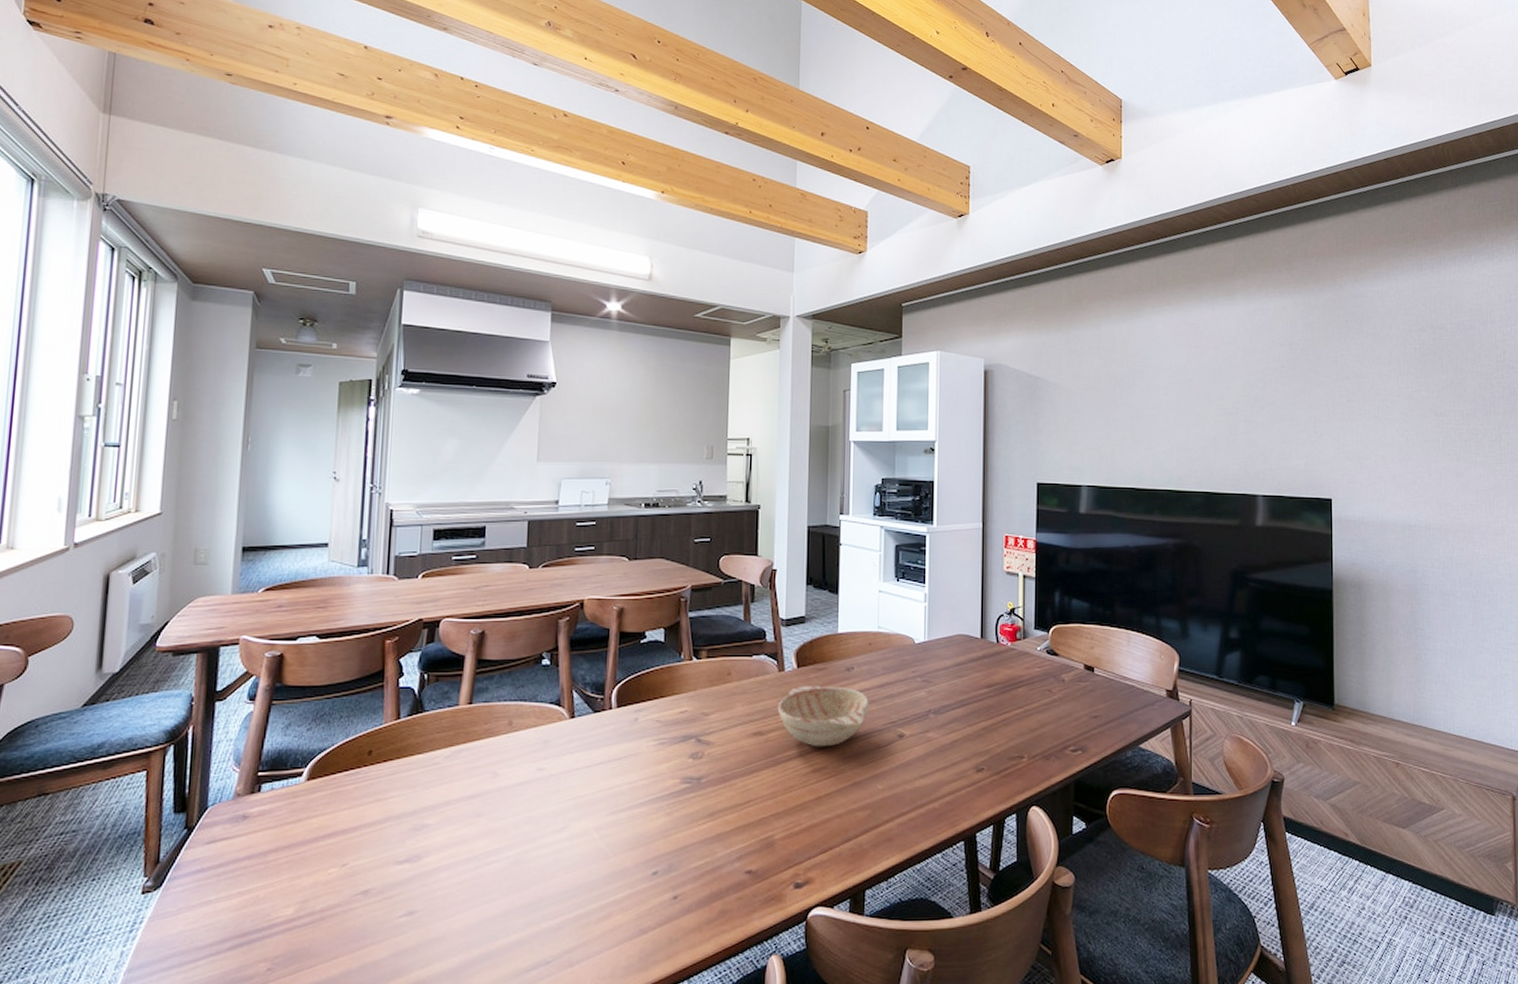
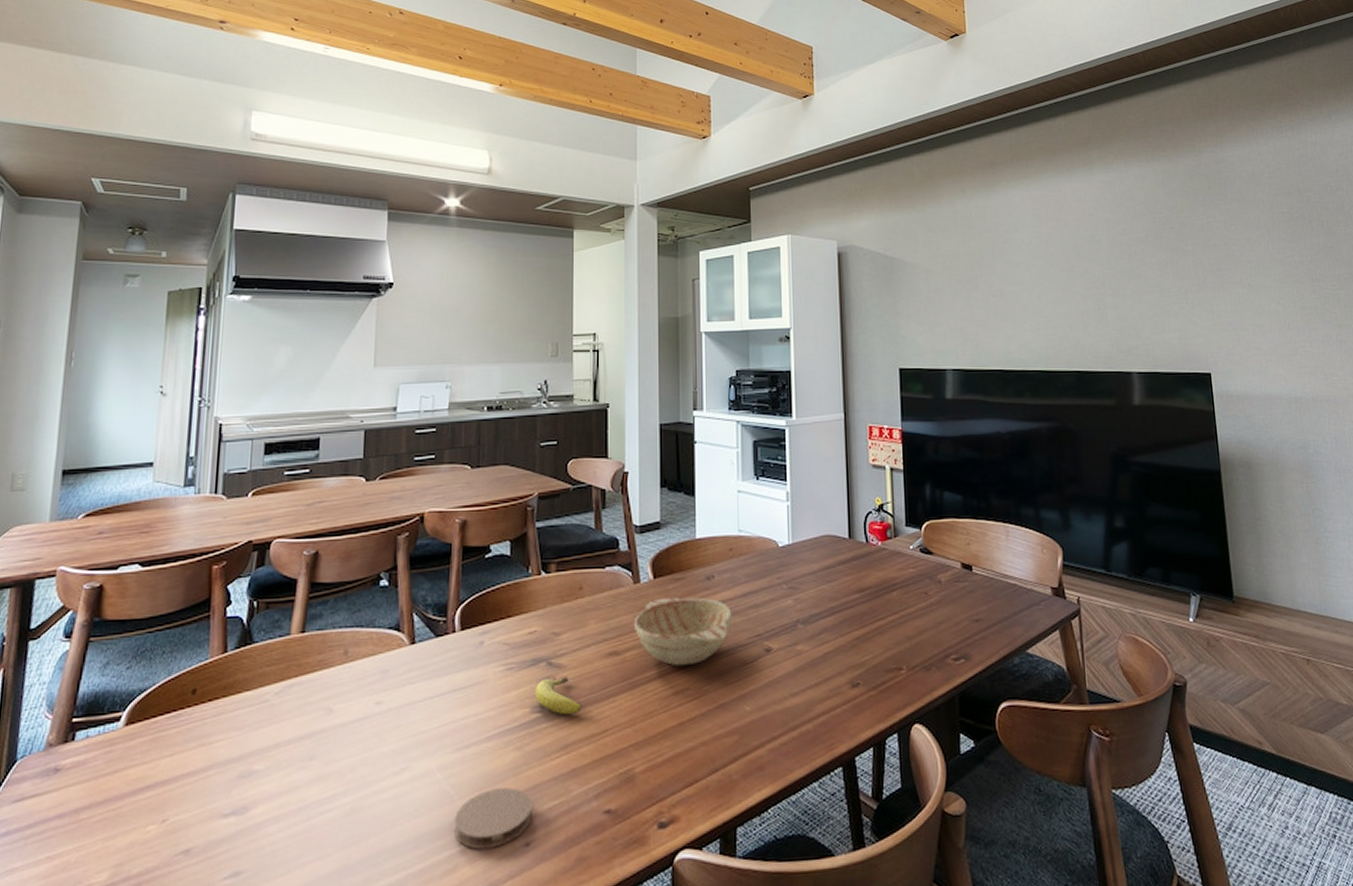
coaster: none [609,848,681,900] -> present [454,788,533,849]
fruit: none [684,753,727,785] -> present [534,677,582,714]

